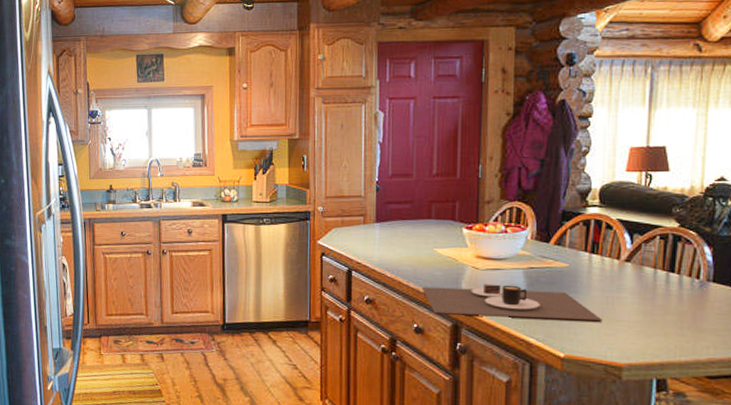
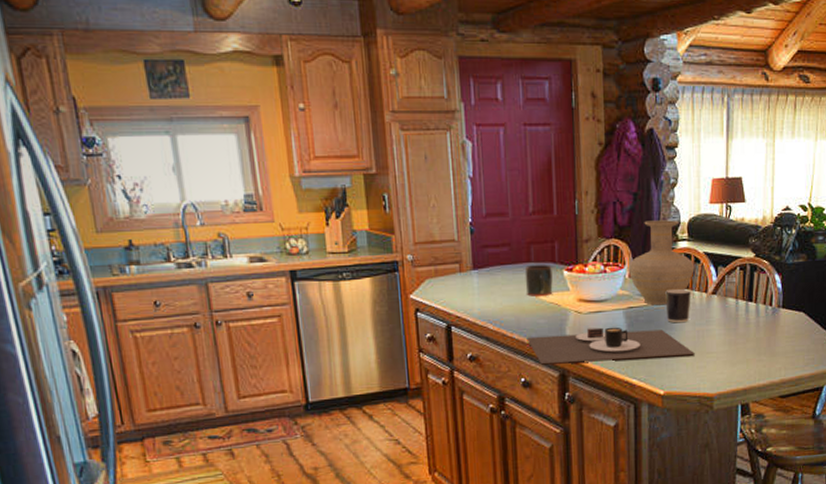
mug: none [424,222,452,250] -> present [525,265,553,296]
vase: none [530,186,606,268] -> present [628,220,695,306]
mug: none [570,253,601,288] -> present [665,288,691,323]

